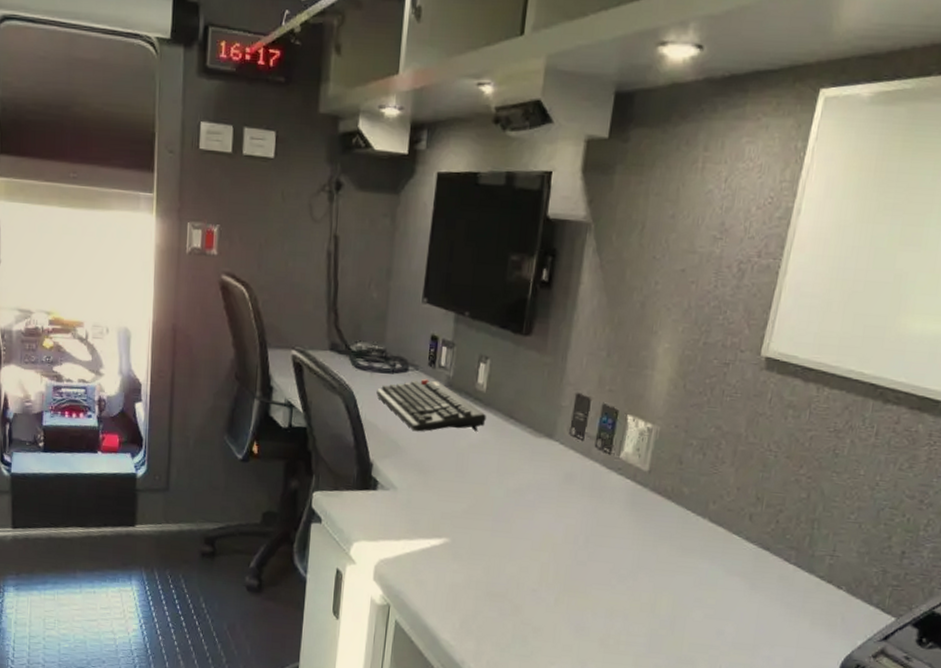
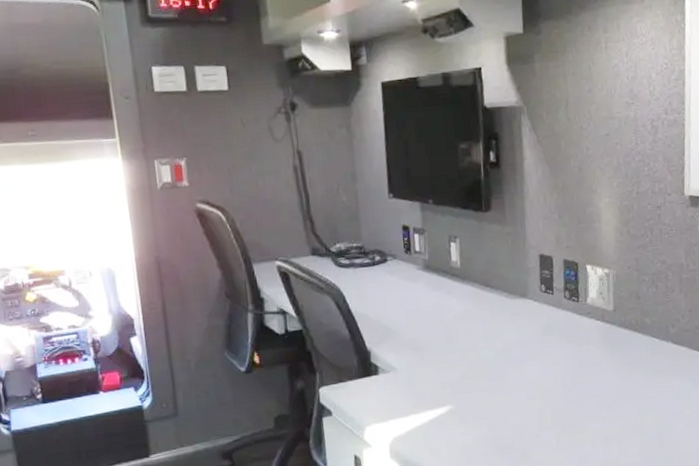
computer keyboard: present [376,378,486,433] -> none [362,265,466,315]

